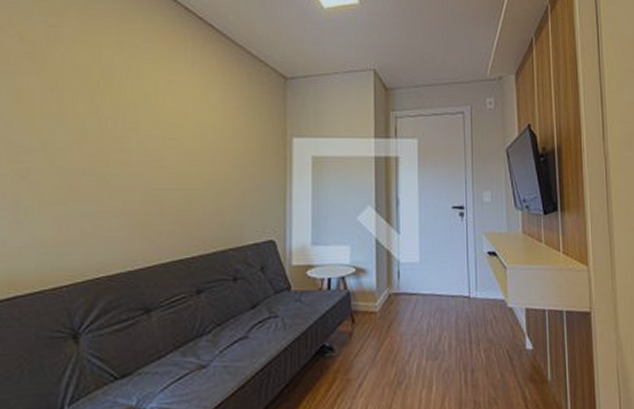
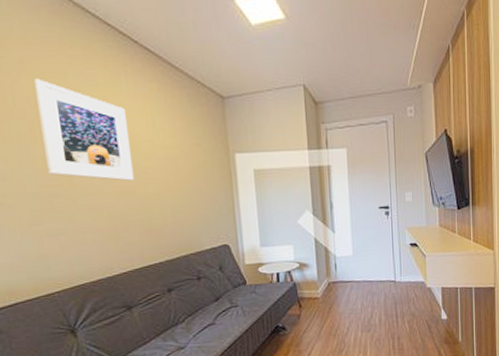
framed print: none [83,49,178,161] -> present [34,78,134,181]

